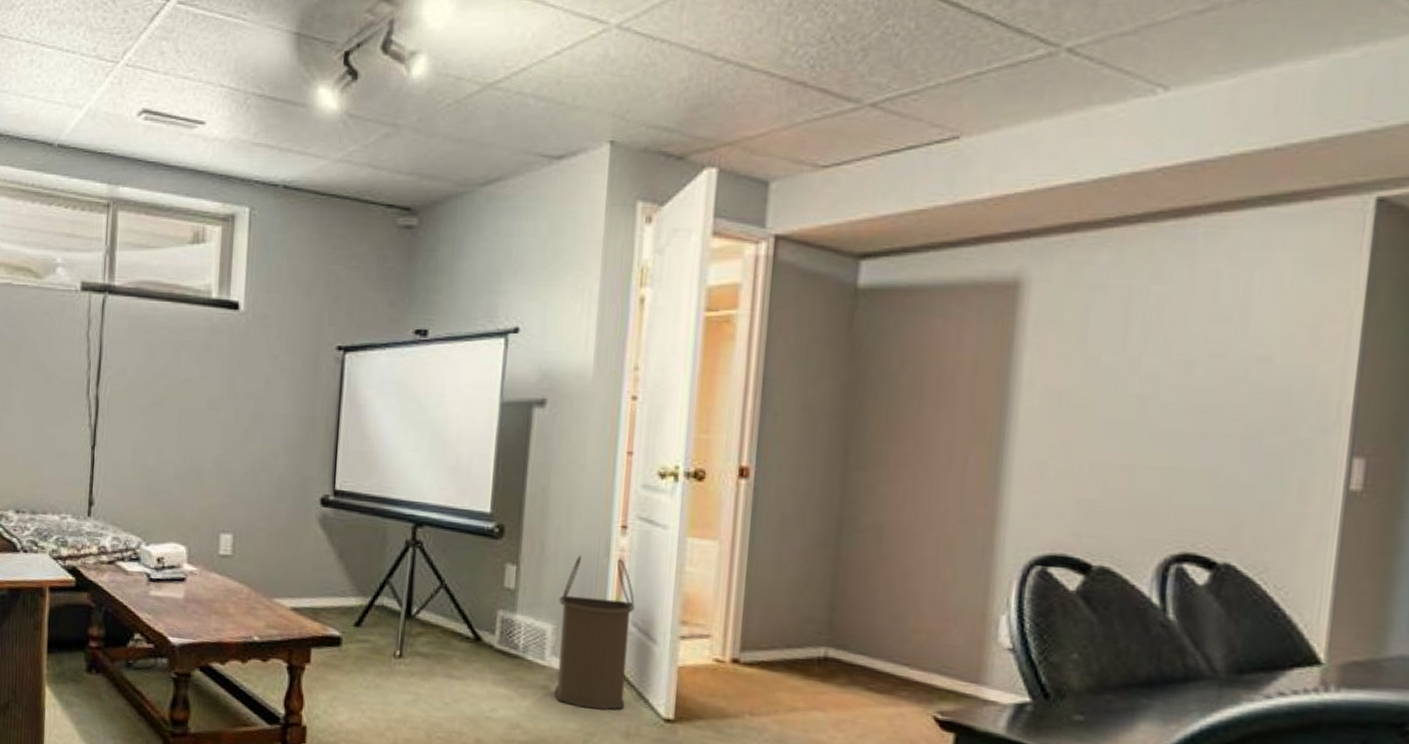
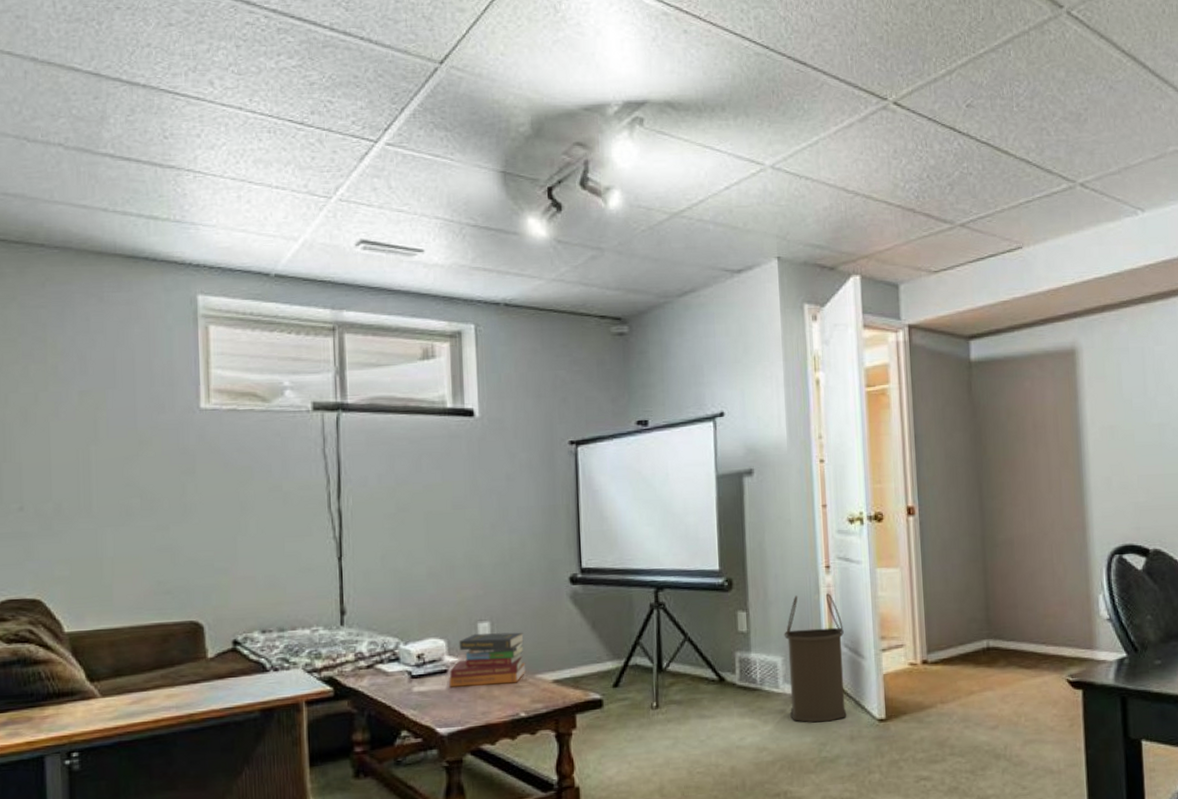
books: none [185,544,266,604] -> present [449,632,526,687]

